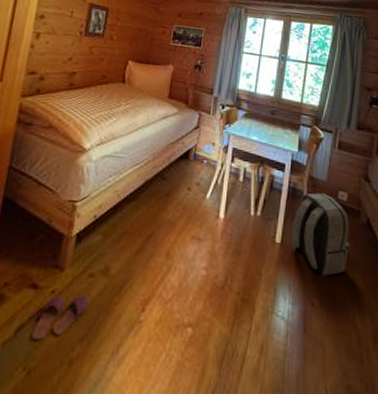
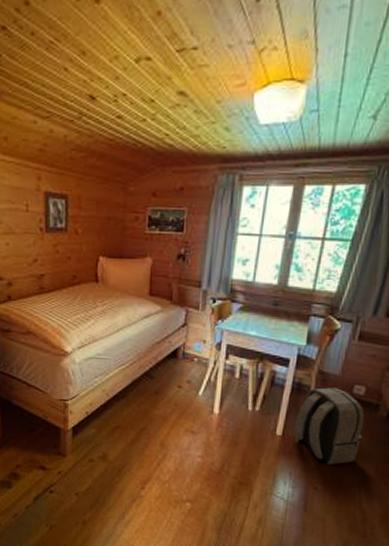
slippers: present [31,294,90,341] -> none [48,475,94,507]

